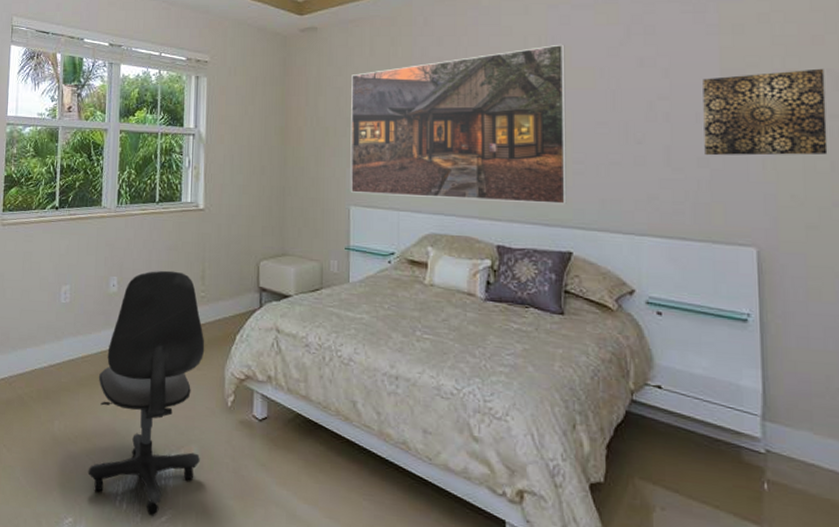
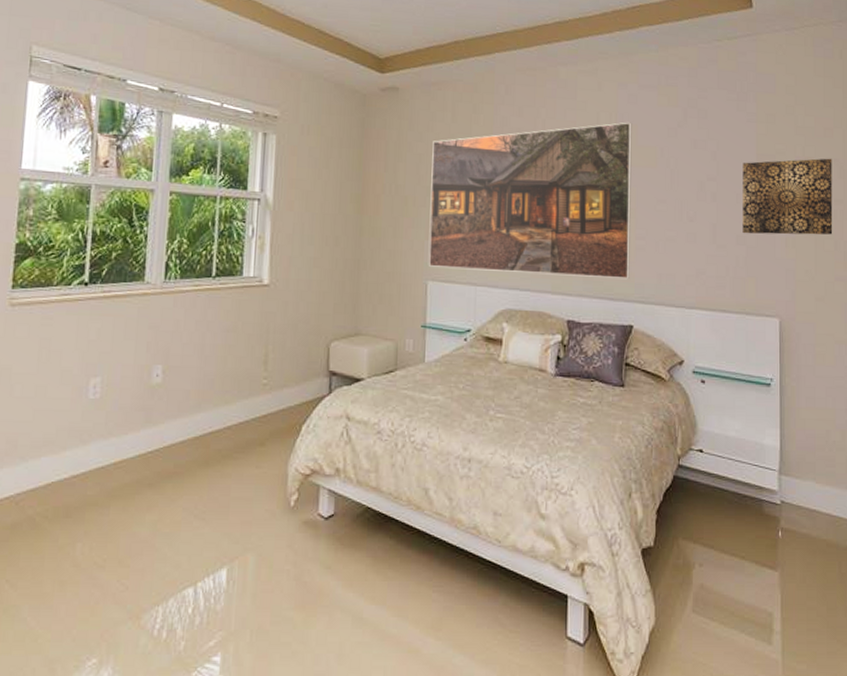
office chair: present [88,270,205,516] -> none [118,355,266,642]

